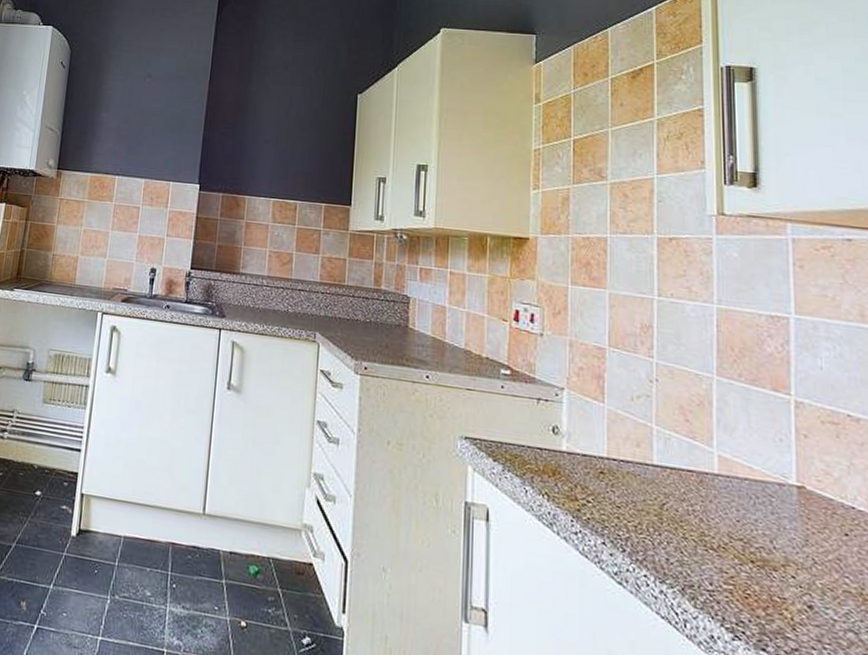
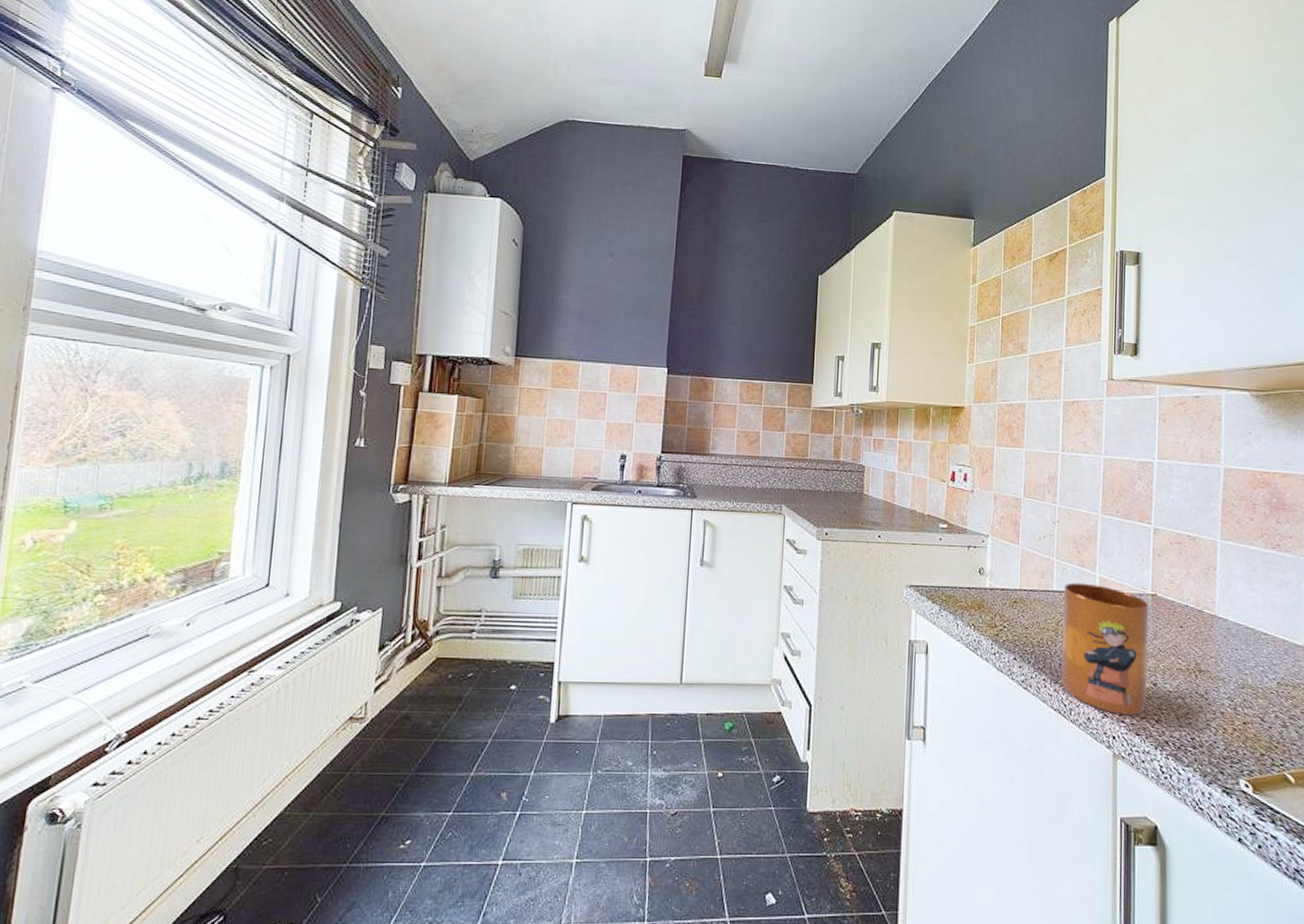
mug: none [668,457,798,645] -> present [1061,582,1149,715]

